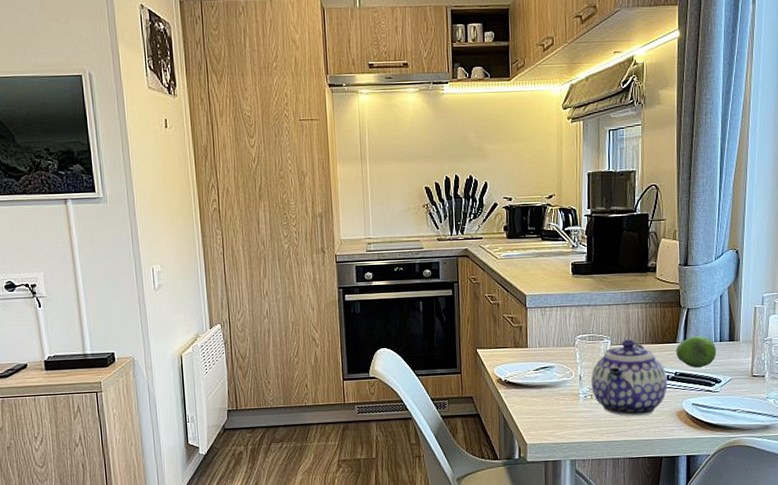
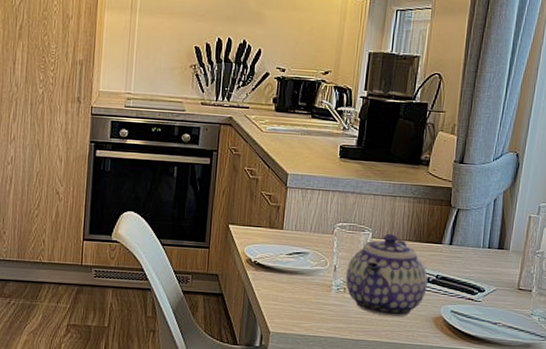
fruit: present [676,335,717,368] -> none [440,239,484,274]

